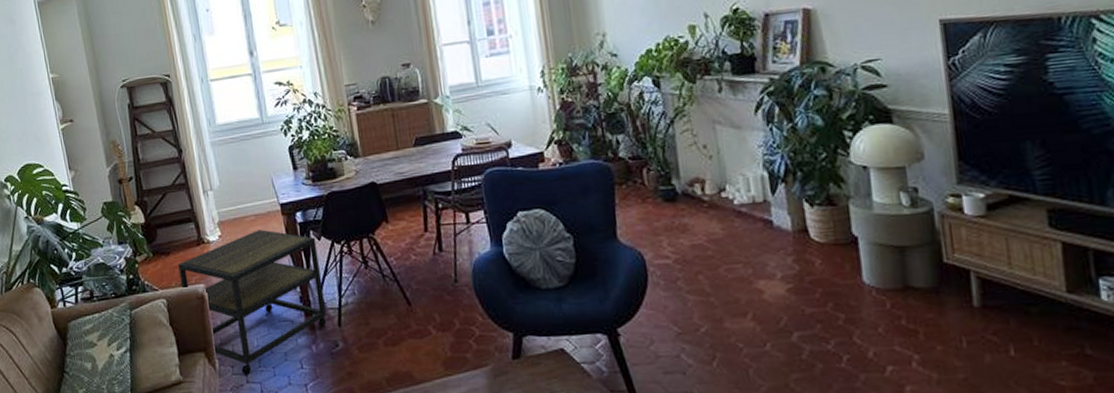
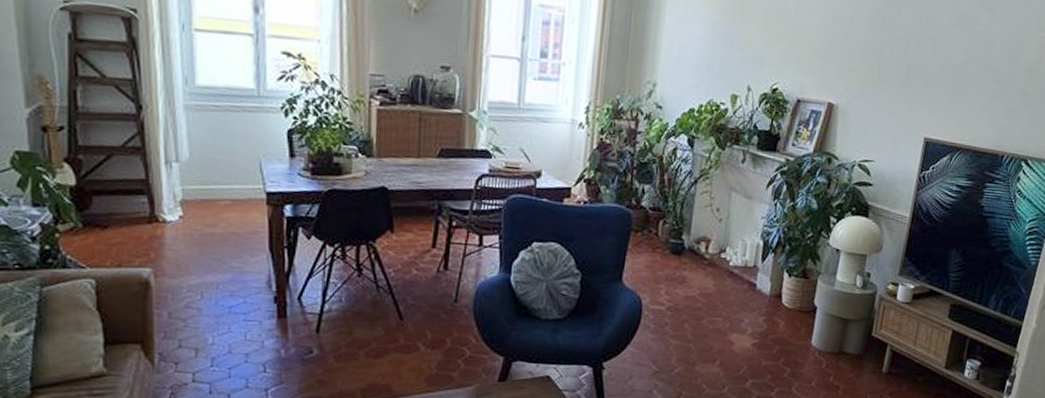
side table: present [178,229,327,375] -> none [118,217,305,374]

